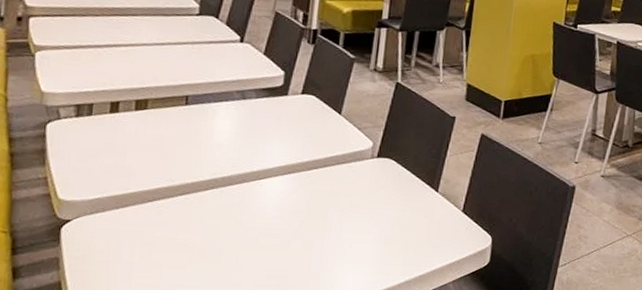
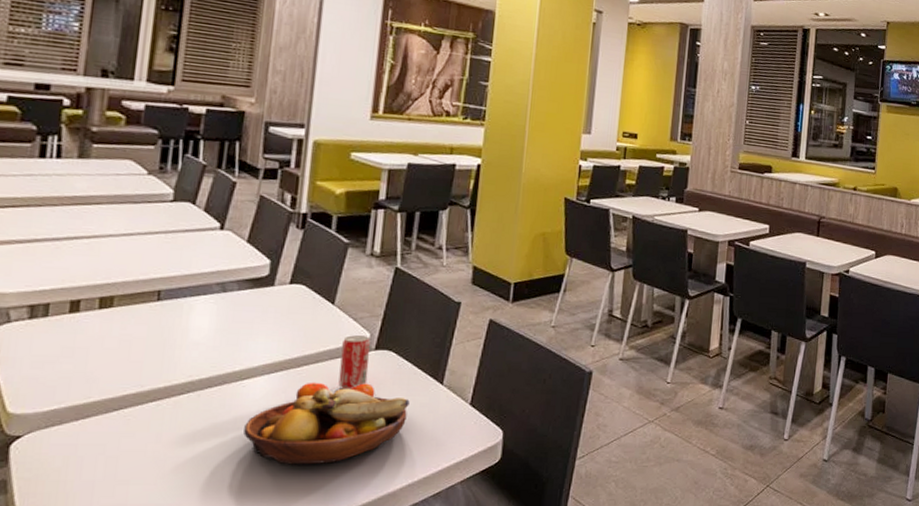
fruit bowl: none [260,184,408,259] -> present [244,382,410,465]
beverage can: none [344,143,373,193] -> present [338,335,370,390]

